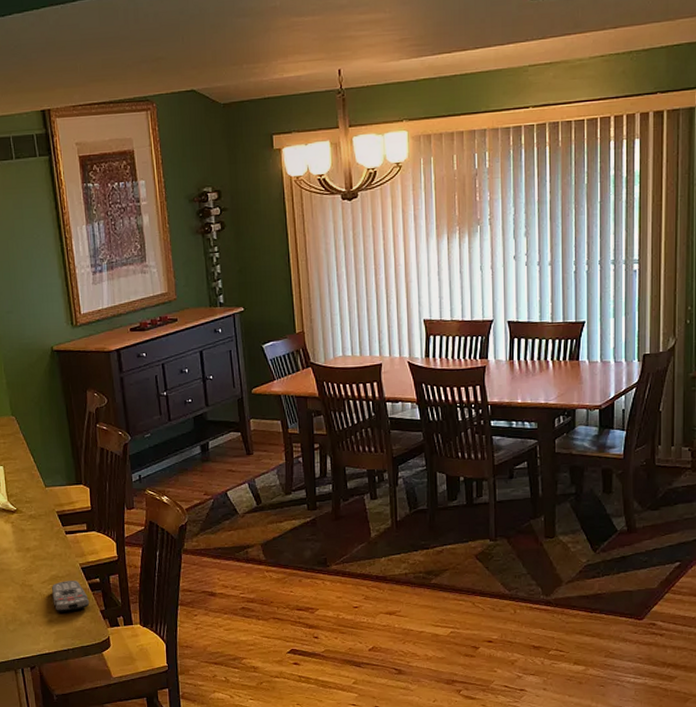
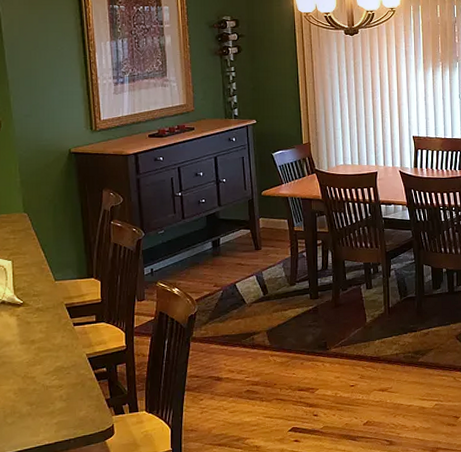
remote control: present [52,581,90,612] -> none [56,371,95,403]

